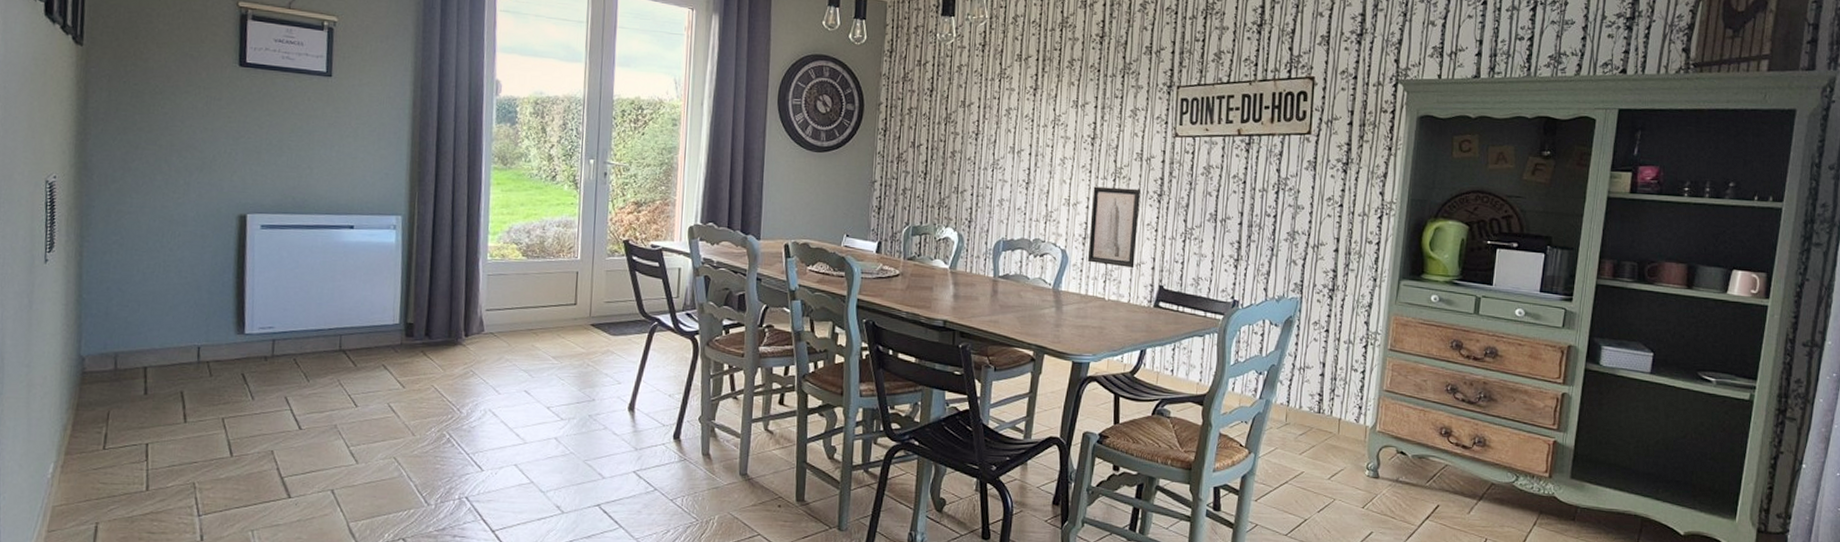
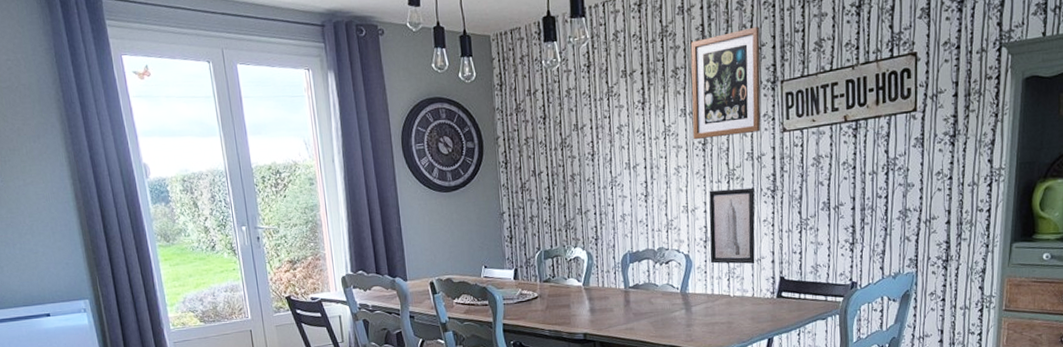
wall art: none [1082,30,1160,134] -> present [690,26,761,140]

